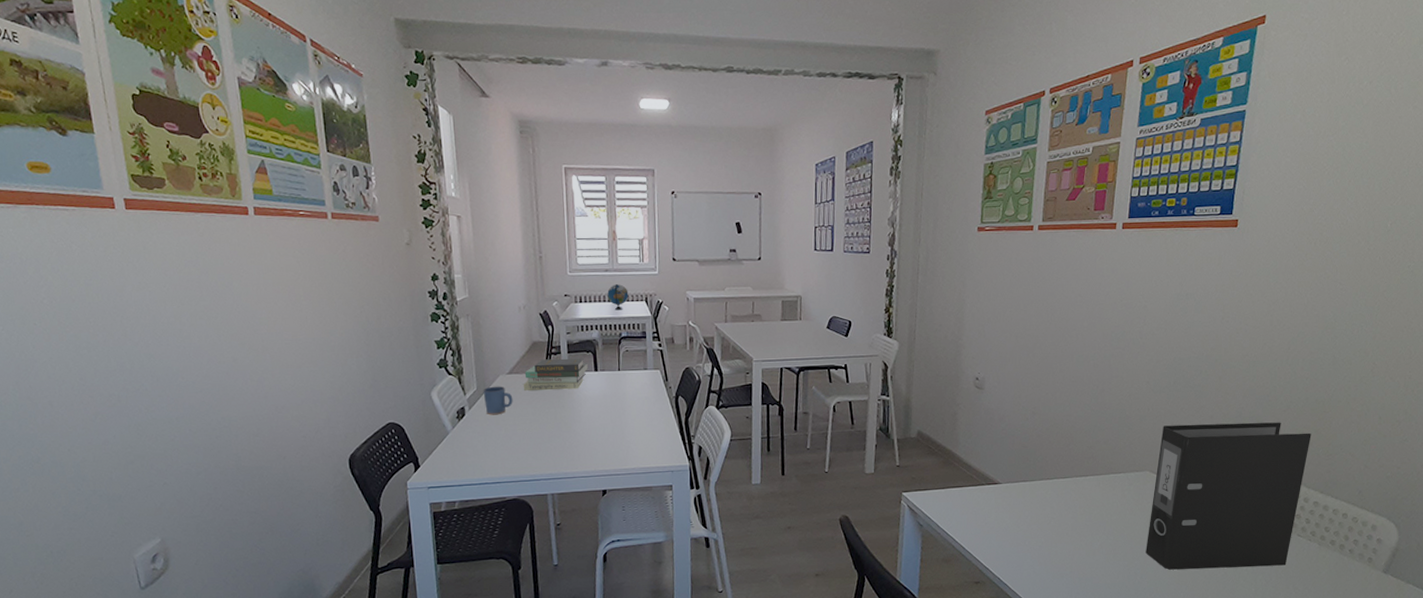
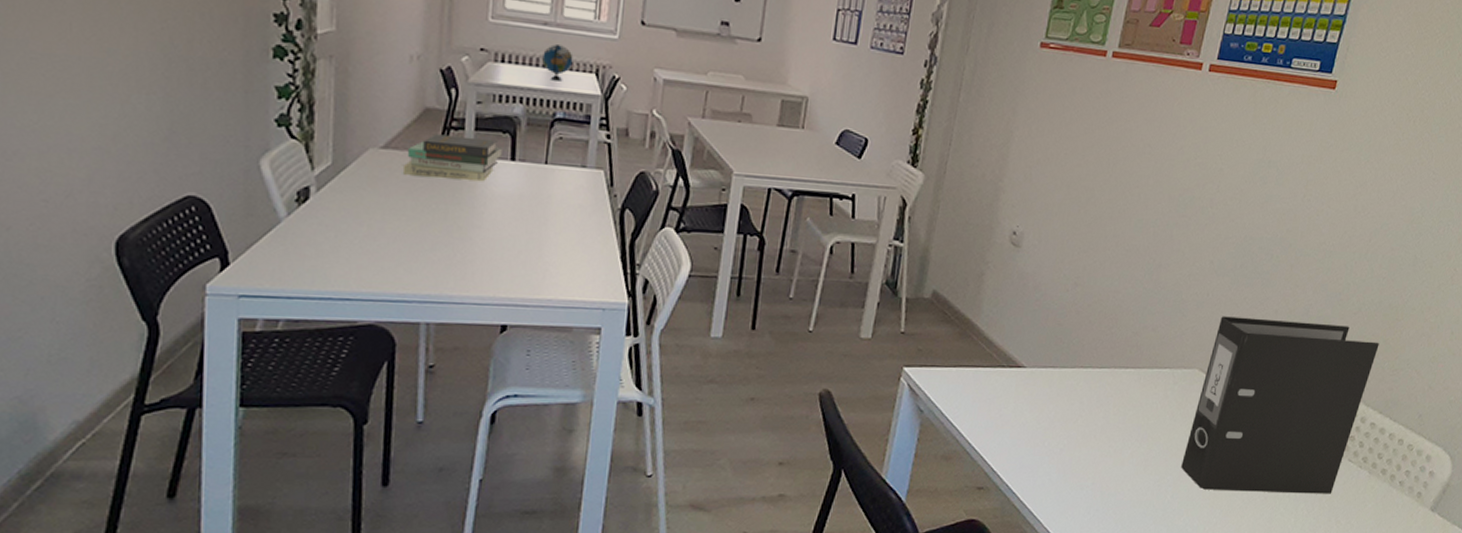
mug: present [483,386,513,415] -> none [340,162,386,204]

